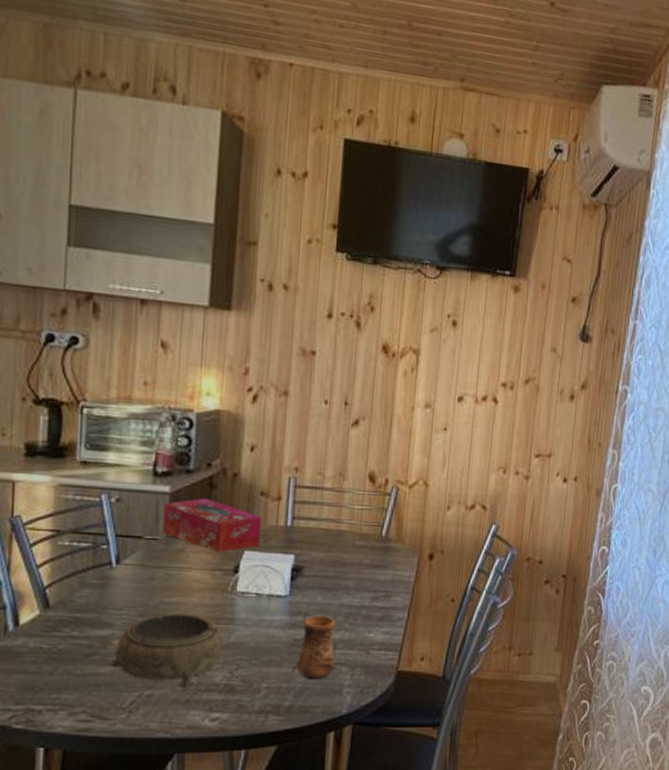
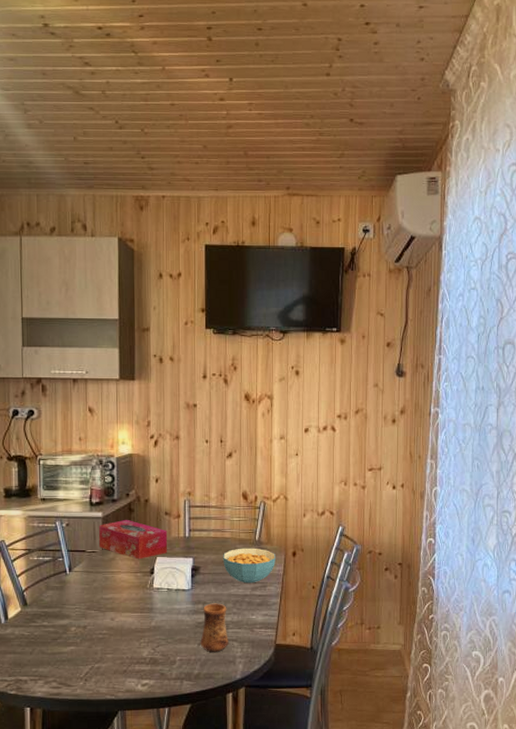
decorative bowl: present [111,614,223,687] -> none [70,606,146,661]
cereal bowl: none [335,545,406,592] -> present [223,548,275,584]

